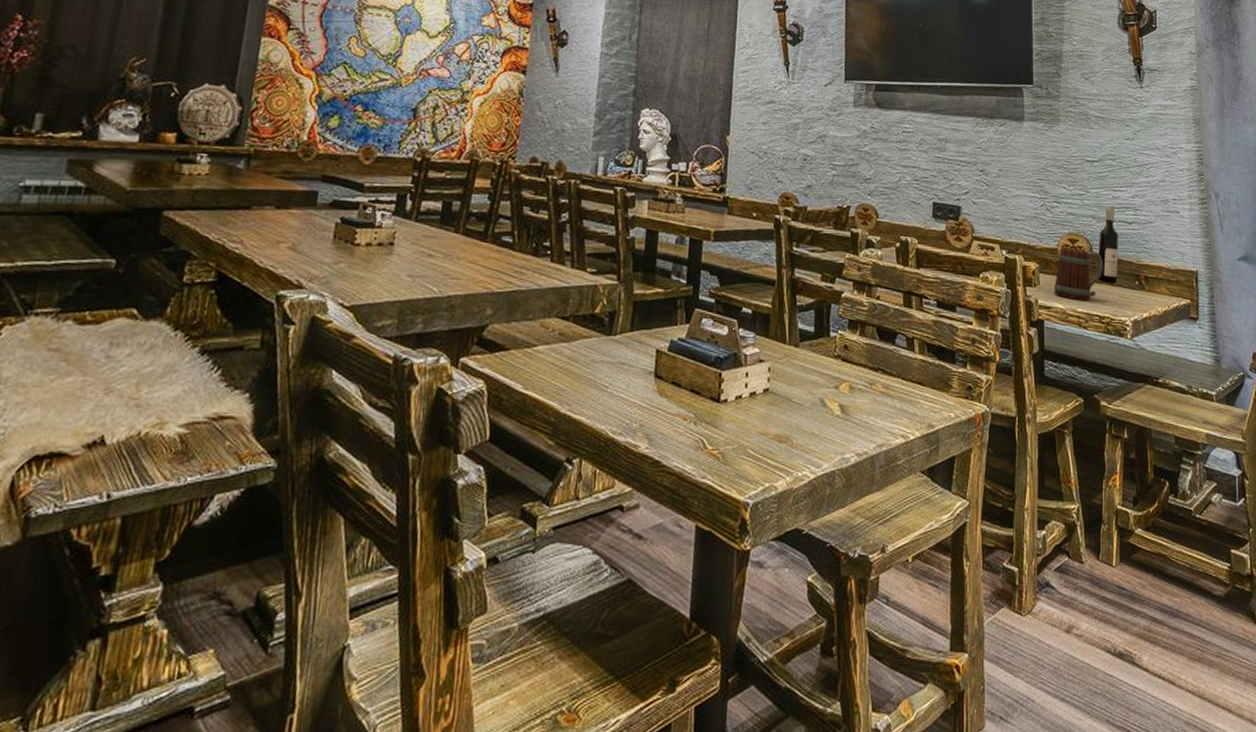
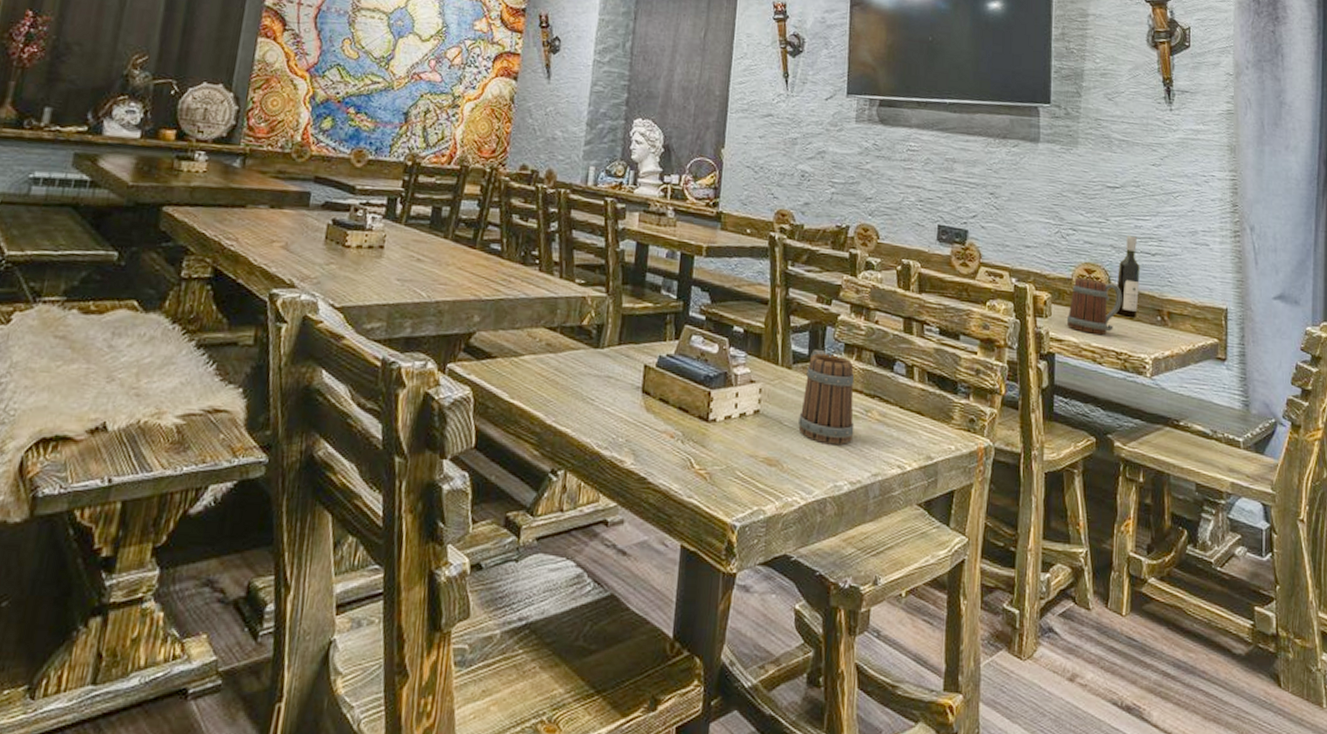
beer mug: none [806,326,860,419] -> present [798,348,855,446]

